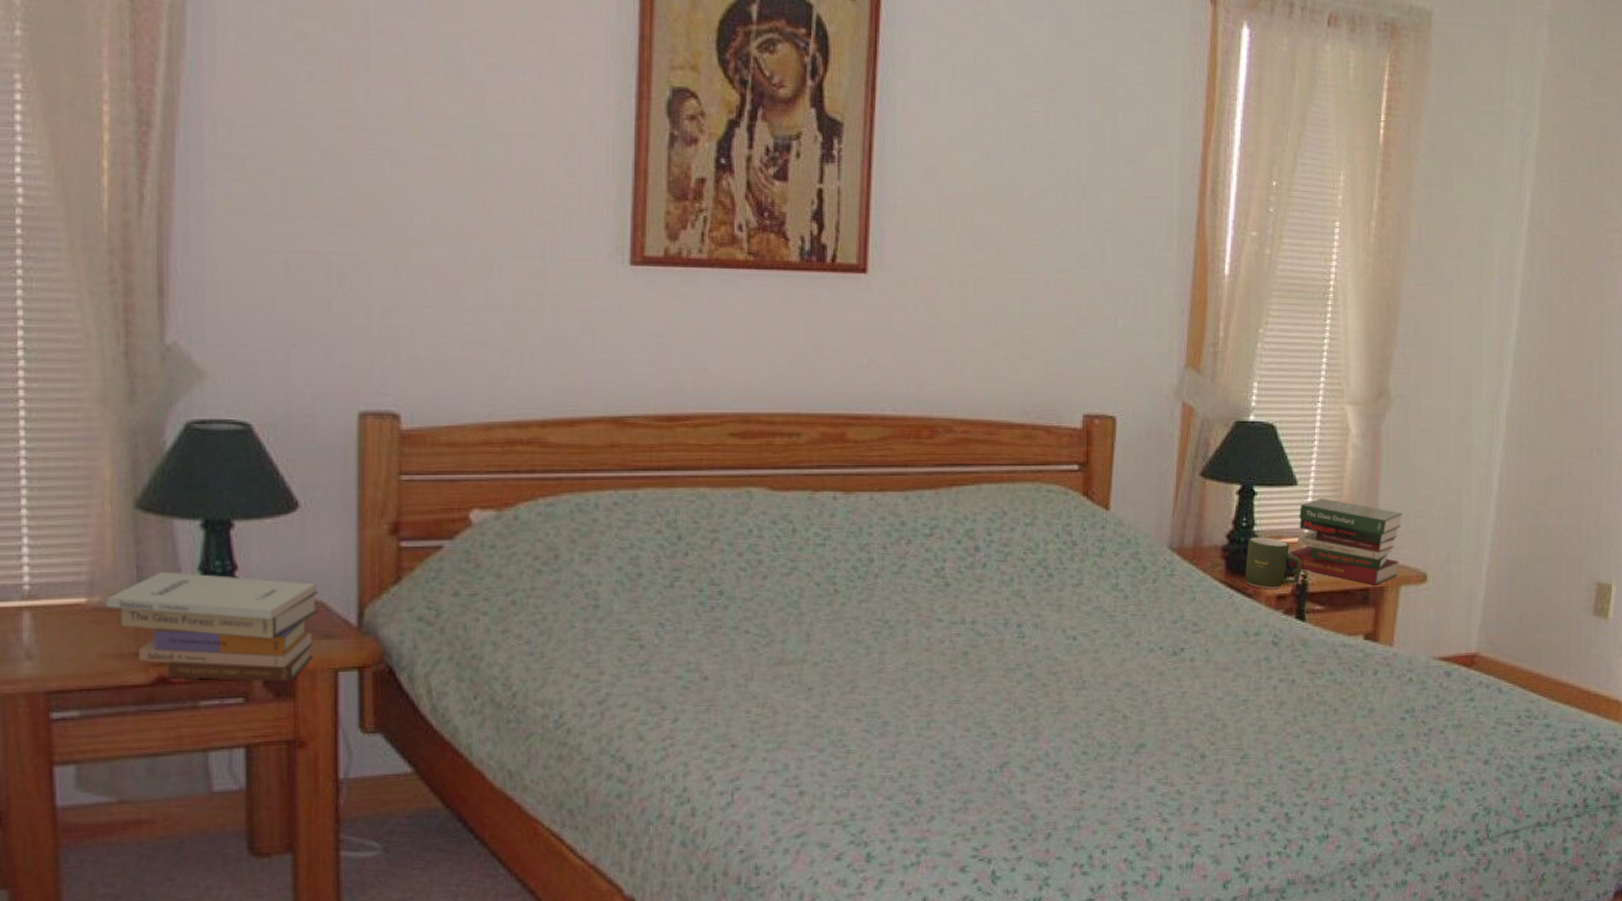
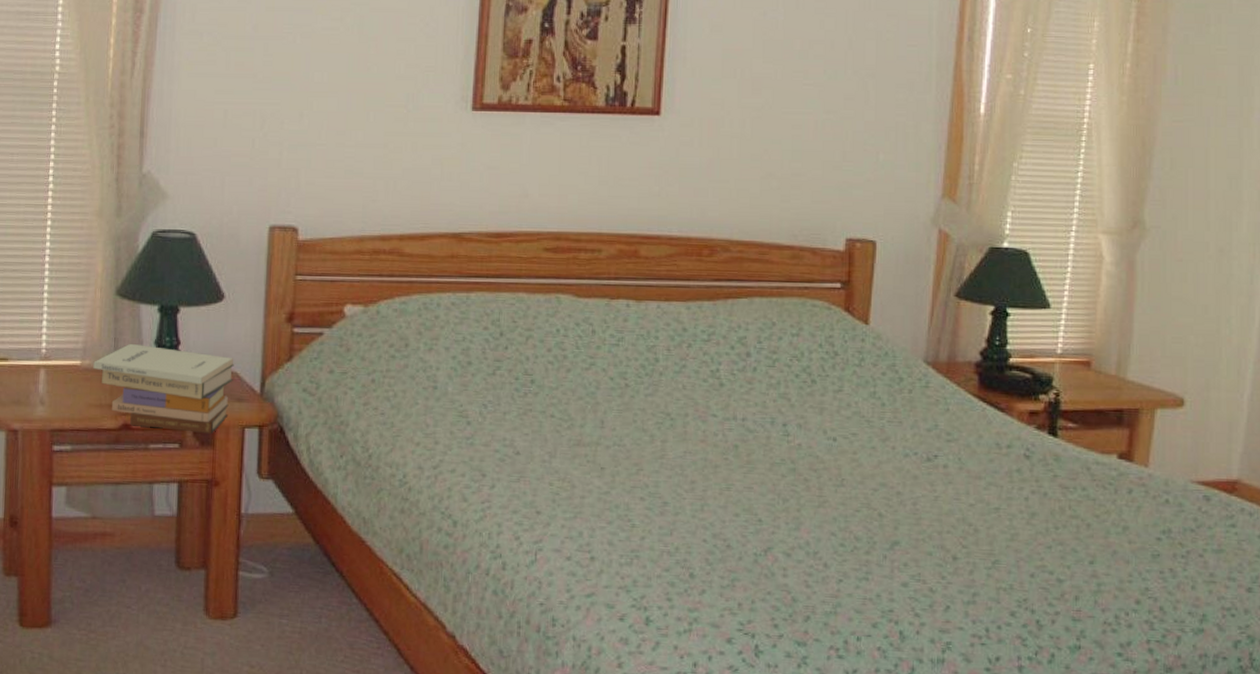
mug: present [1245,537,1302,590] -> none [998,355,1054,406]
books: present [1288,498,1403,585] -> none [1041,321,1159,407]

